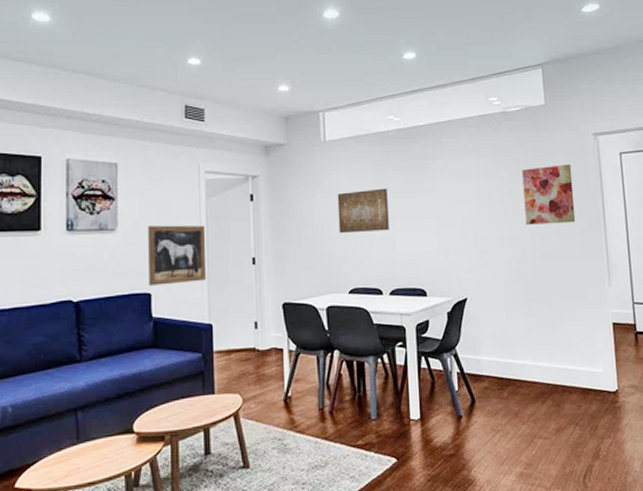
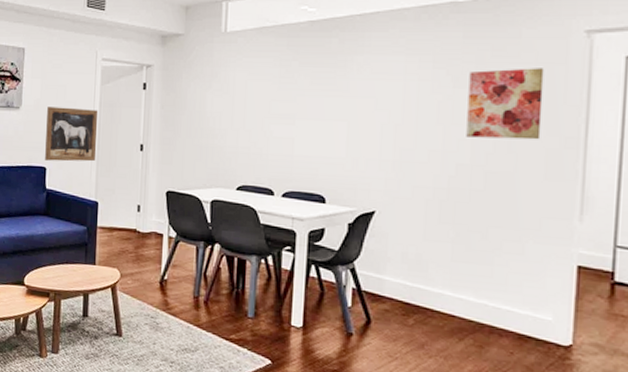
wall art: present [337,188,389,234] -> none [232,84,291,130]

